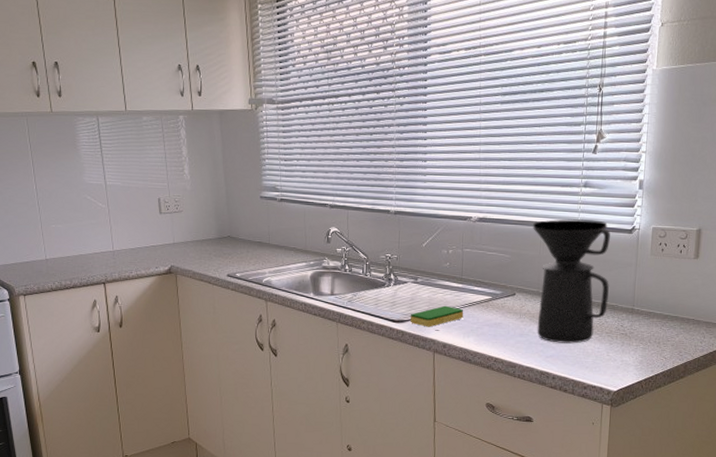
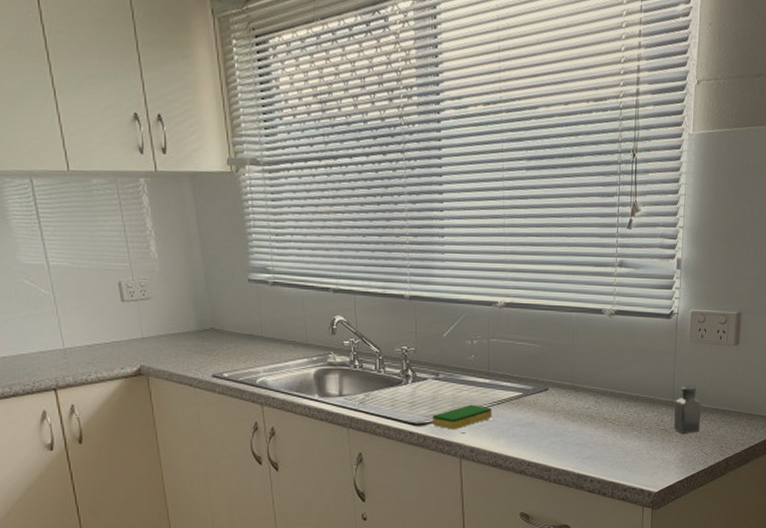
coffee maker: present [532,219,610,344] -> none [564,303,648,442]
saltshaker: none [633,294,661,339] -> present [674,385,701,434]

